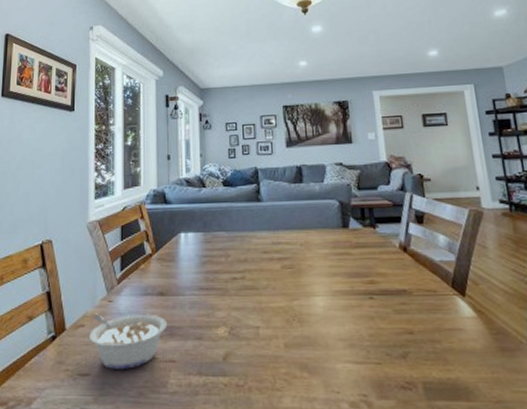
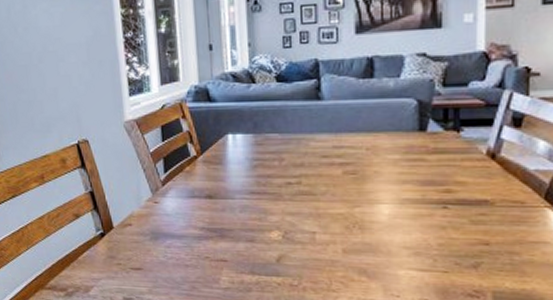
legume: present [88,313,168,369] -> none [136,213,218,266]

